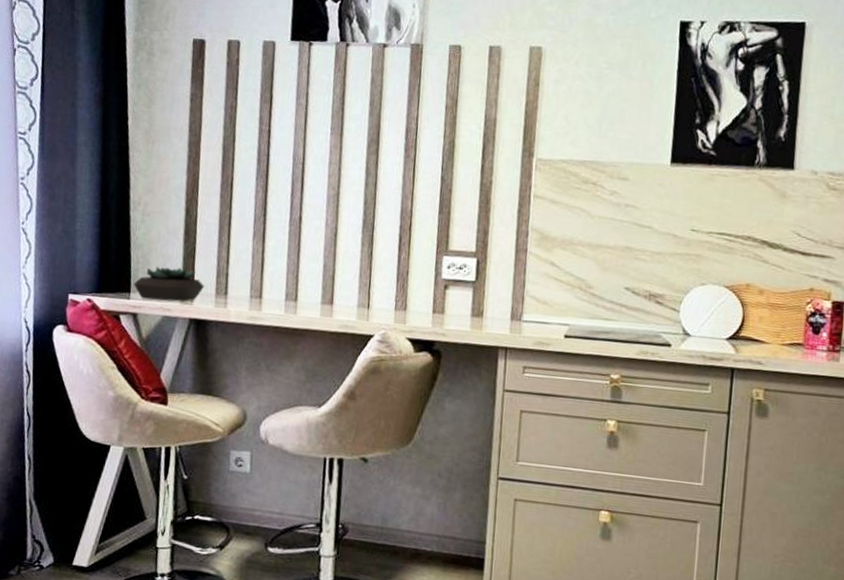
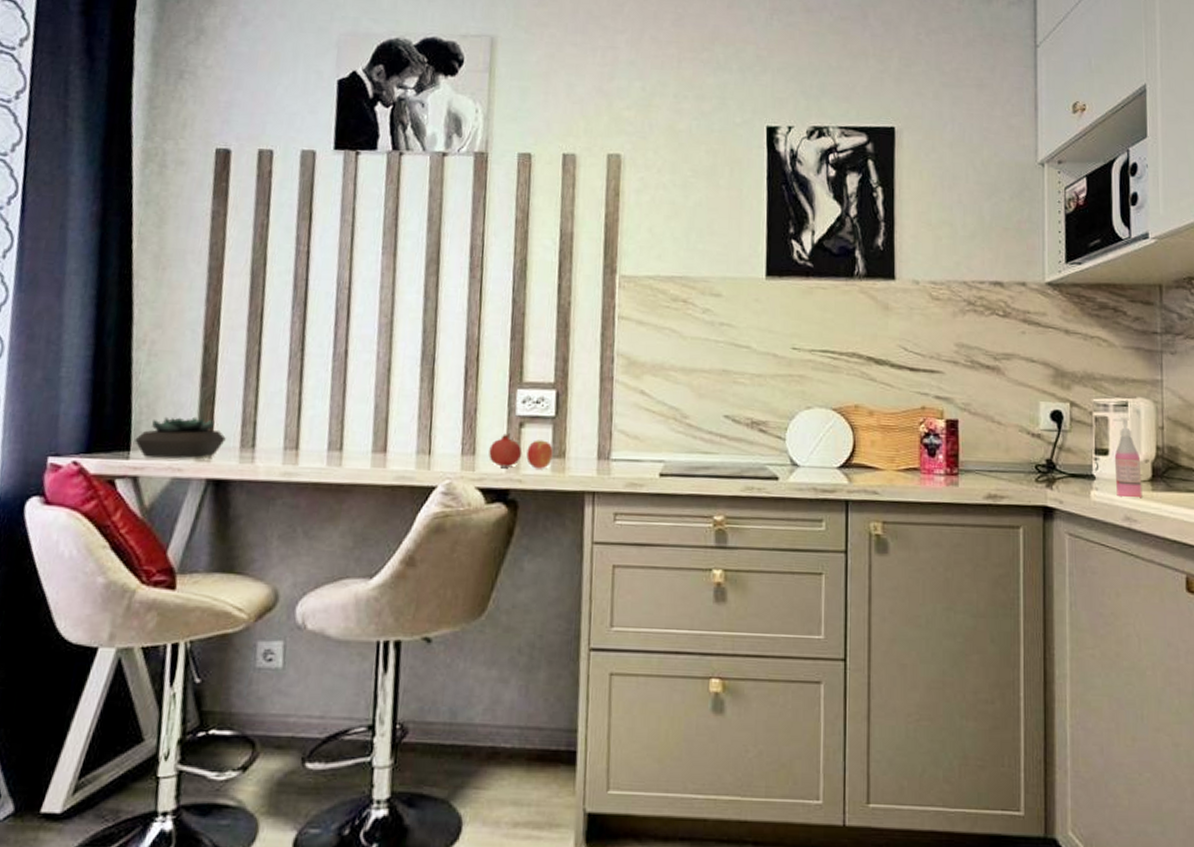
fruit: none [418,294,446,323] -> present [489,433,521,468]
fruit: none [449,300,473,326] -> present [526,440,553,469]

